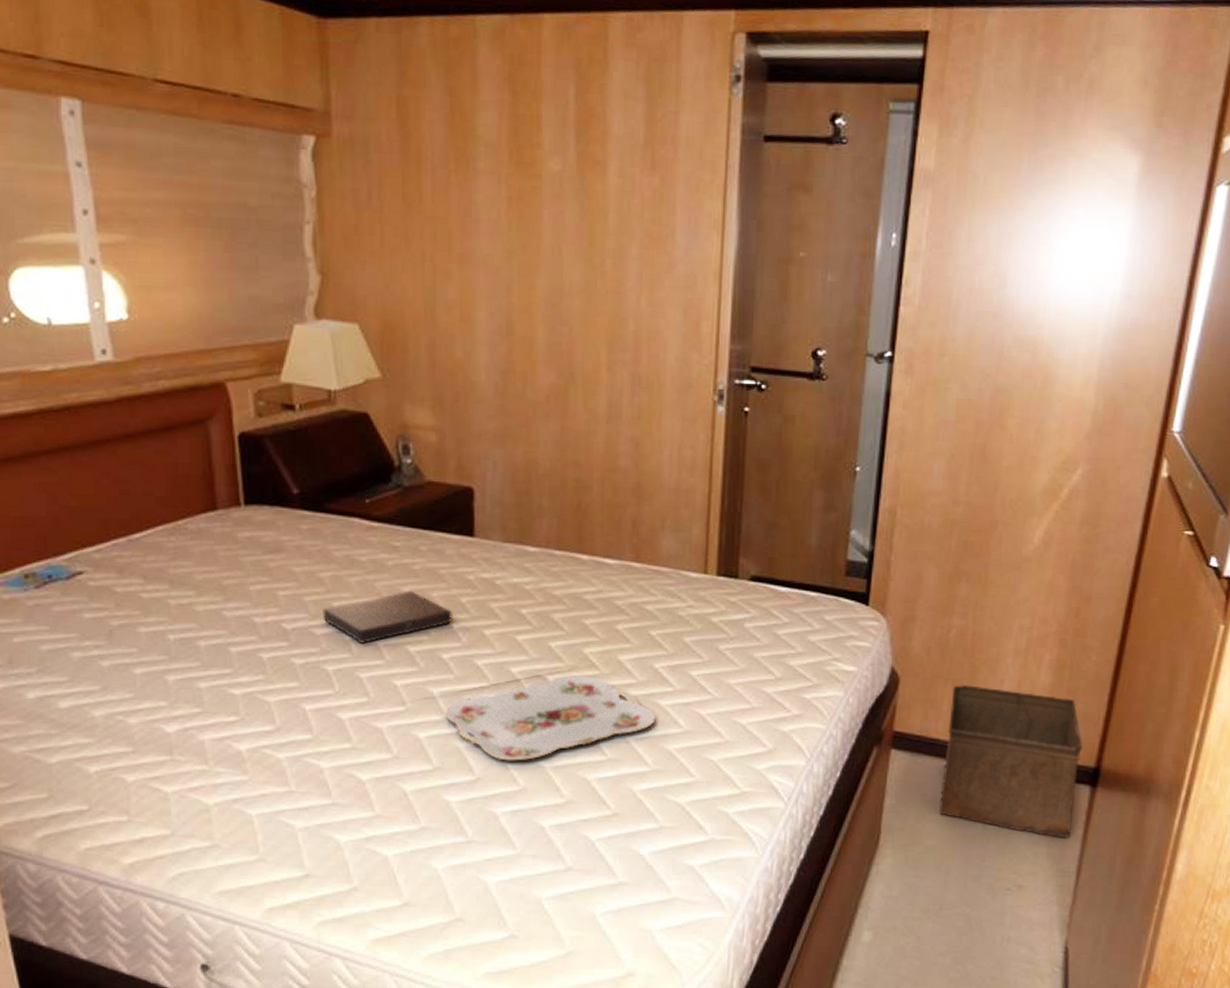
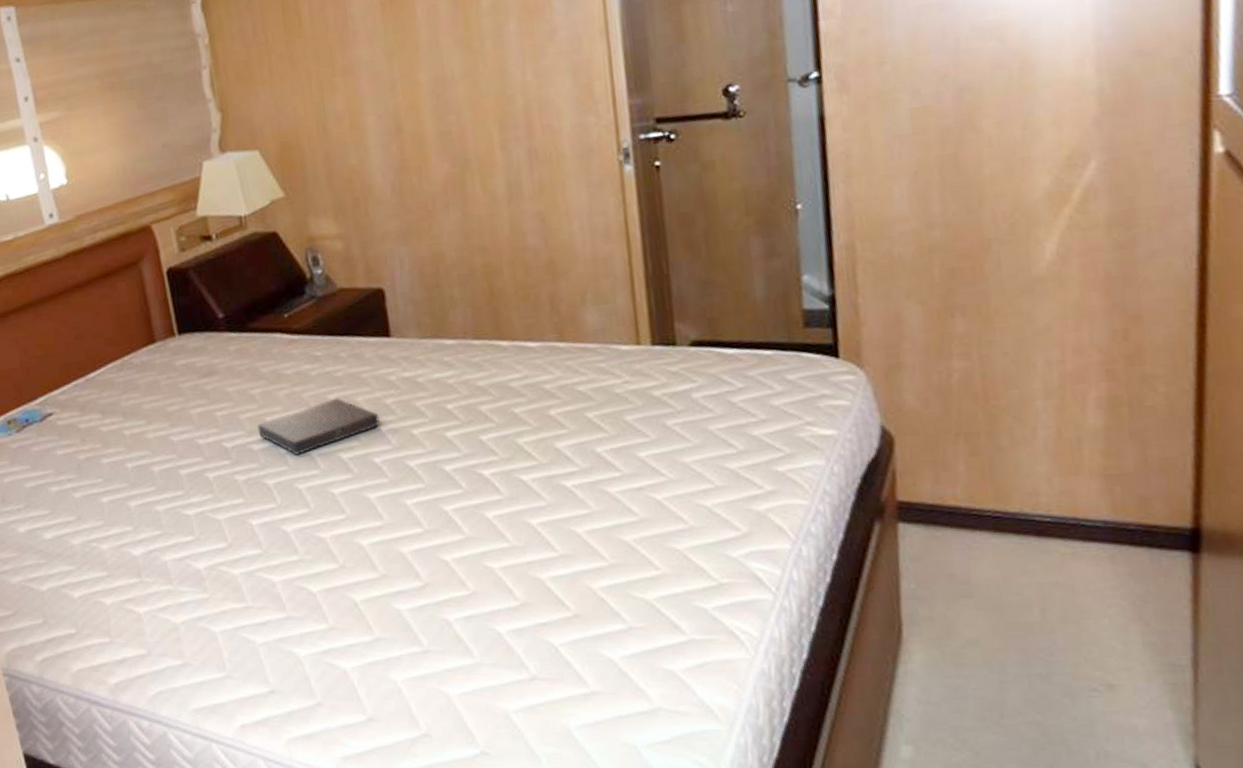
serving tray: present [445,675,656,761] -> none [384,468,607,564]
storage bin: present [938,684,1084,838] -> none [966,437,1173,622]

